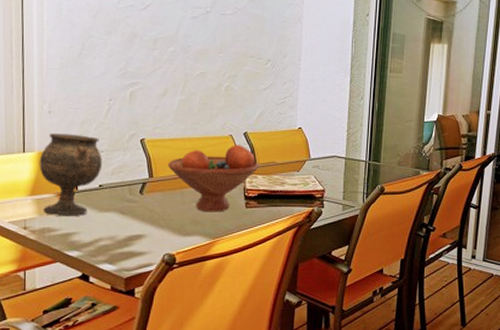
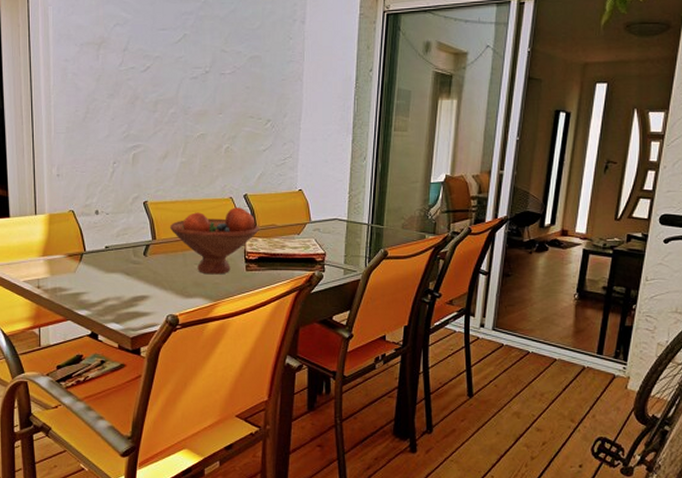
goblet: present [39,134,103,216] -> none [49,196,108,276]

